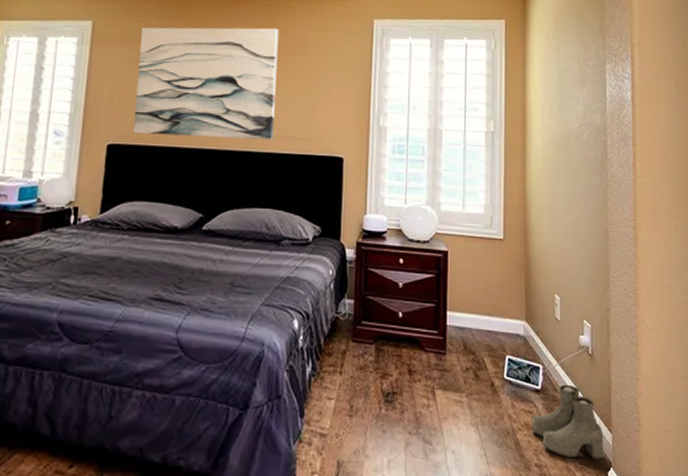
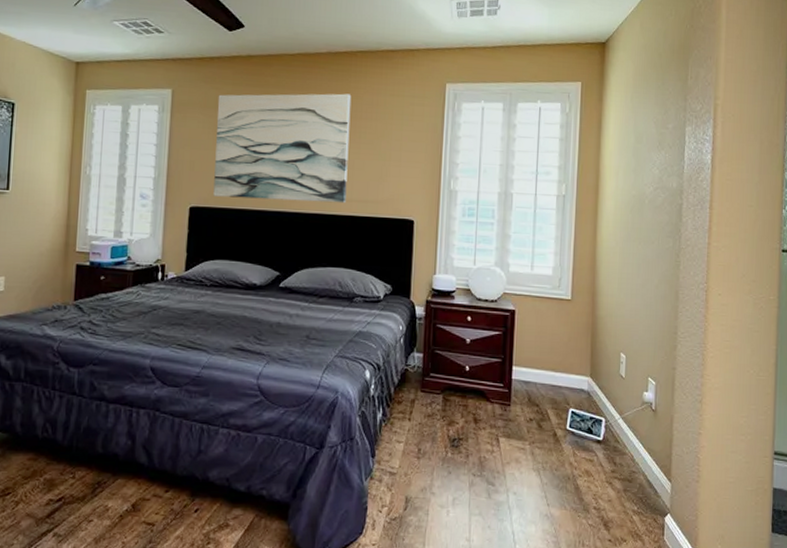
boots: present [531,384,604,459] -> none [591,436,663,506]

